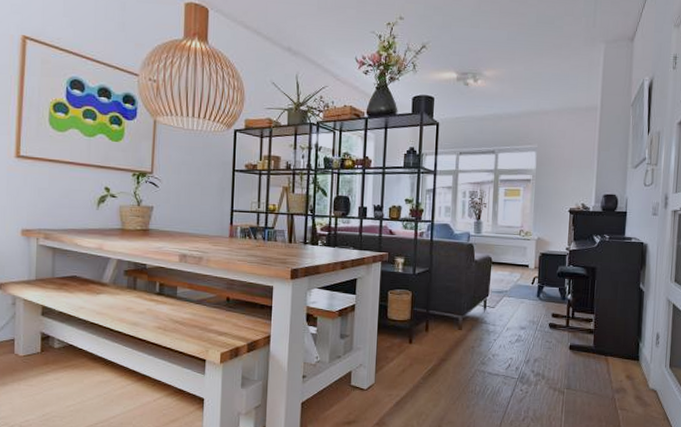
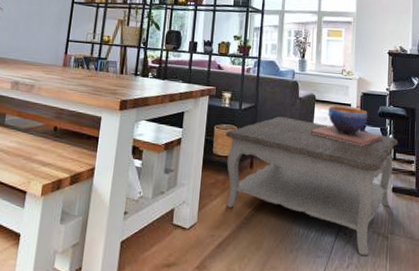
coffee table: none [400,280,577,410] -> present [226,116,398,256]
decorative bowl: none [486,267,561,307] -> present [310,106,382,146]

